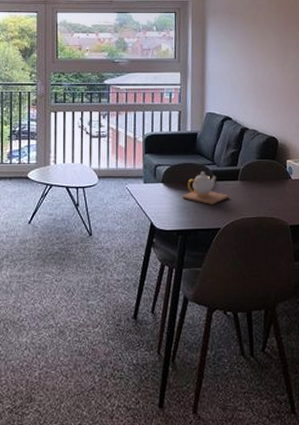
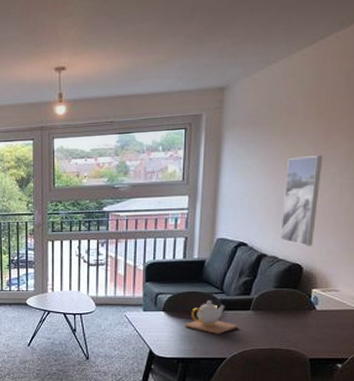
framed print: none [258,43,286,121] -> present [280,155,323,246]

